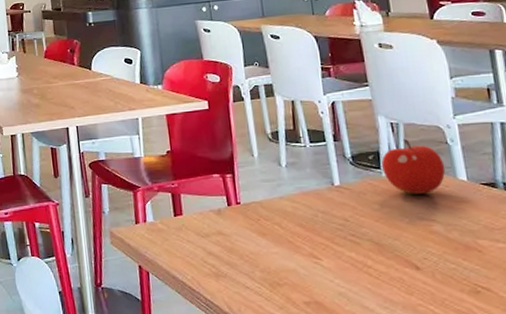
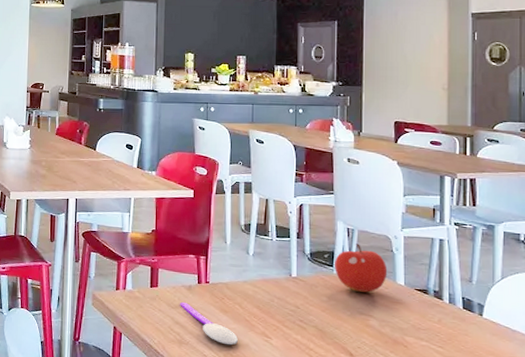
spoon: none [210,228,283,273] -> present [180,302,238,346]

